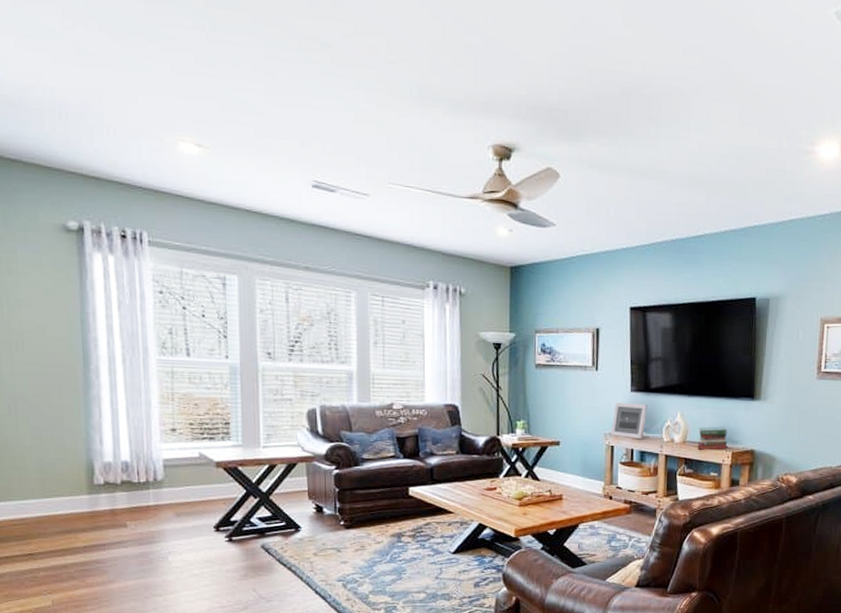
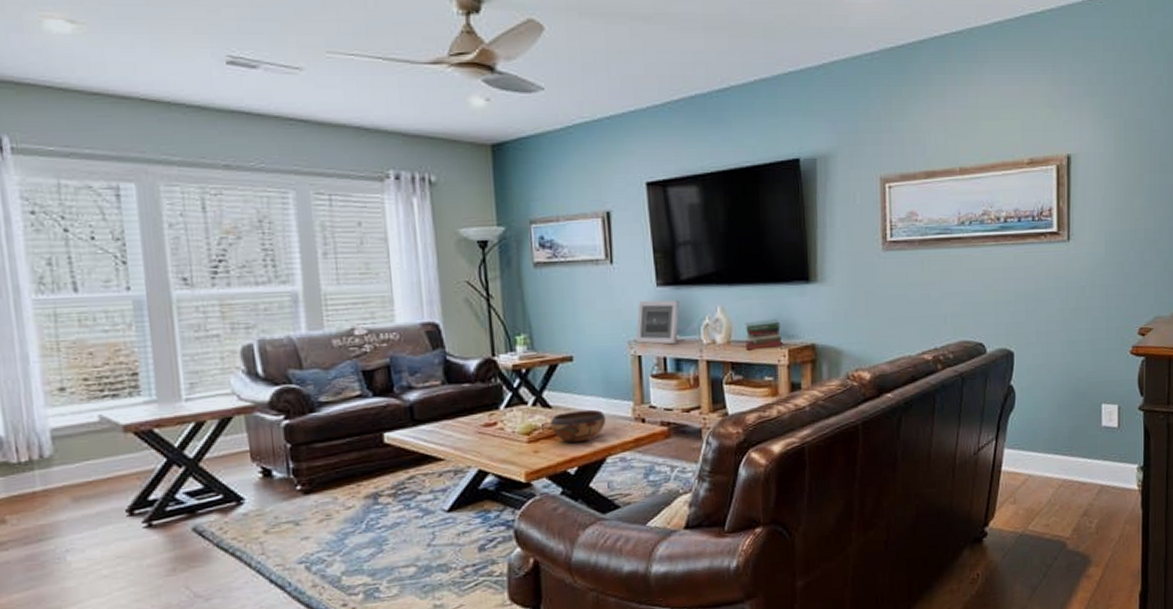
decorative bowl: none [537,484,582,510] -> present [549,409,607,444]

